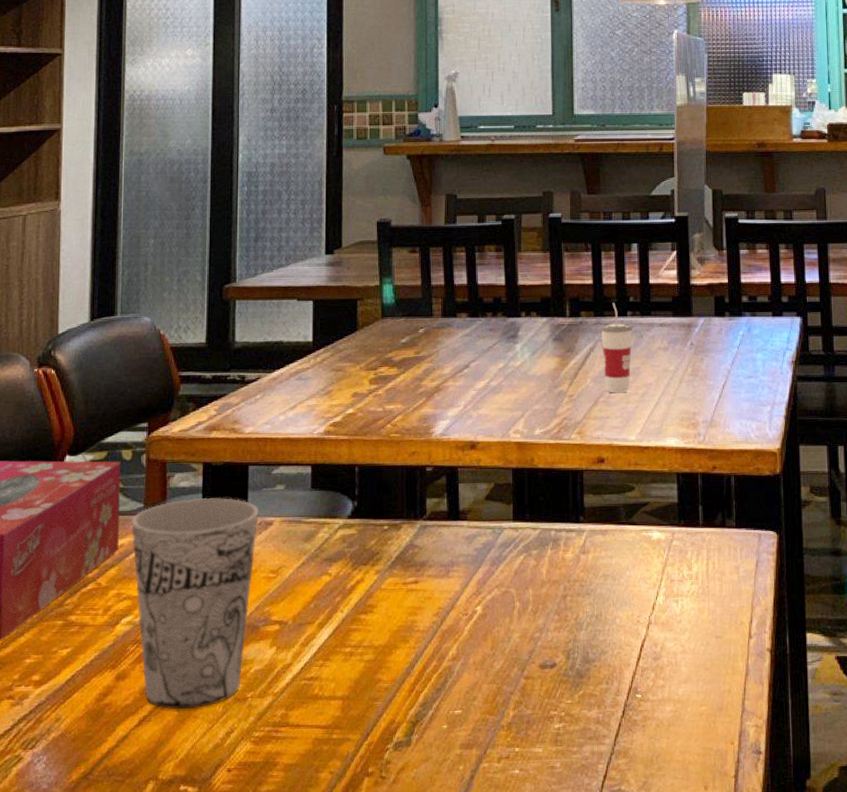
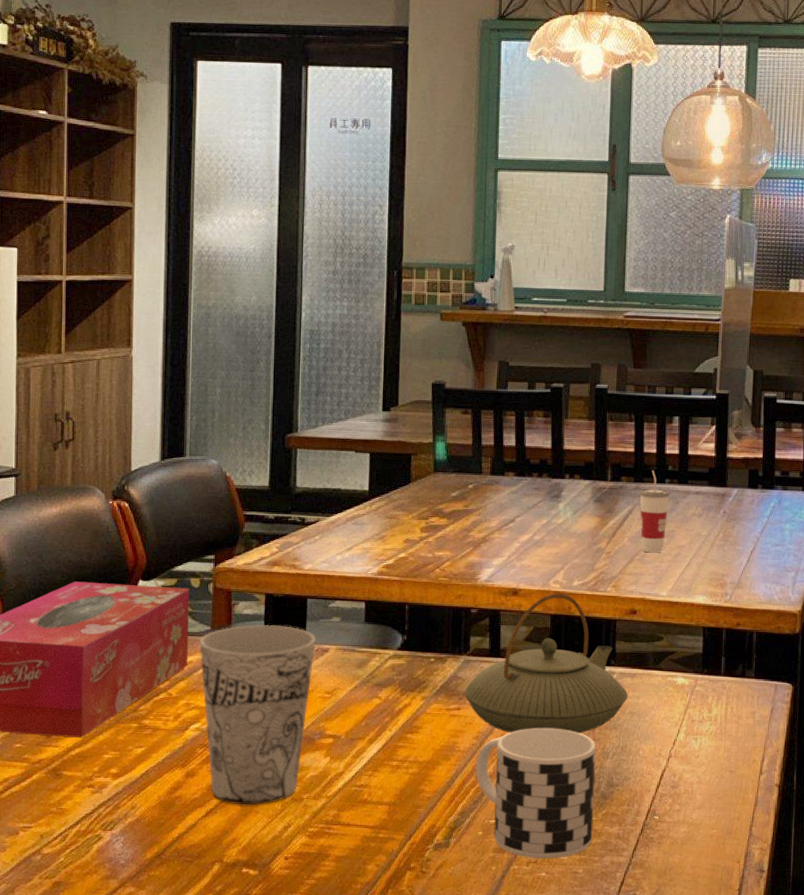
teapot: none [422,444,600,606] -> present [464,593,628,734]
cup: none [437,598,570,753] -> present [475,727,596,859]

